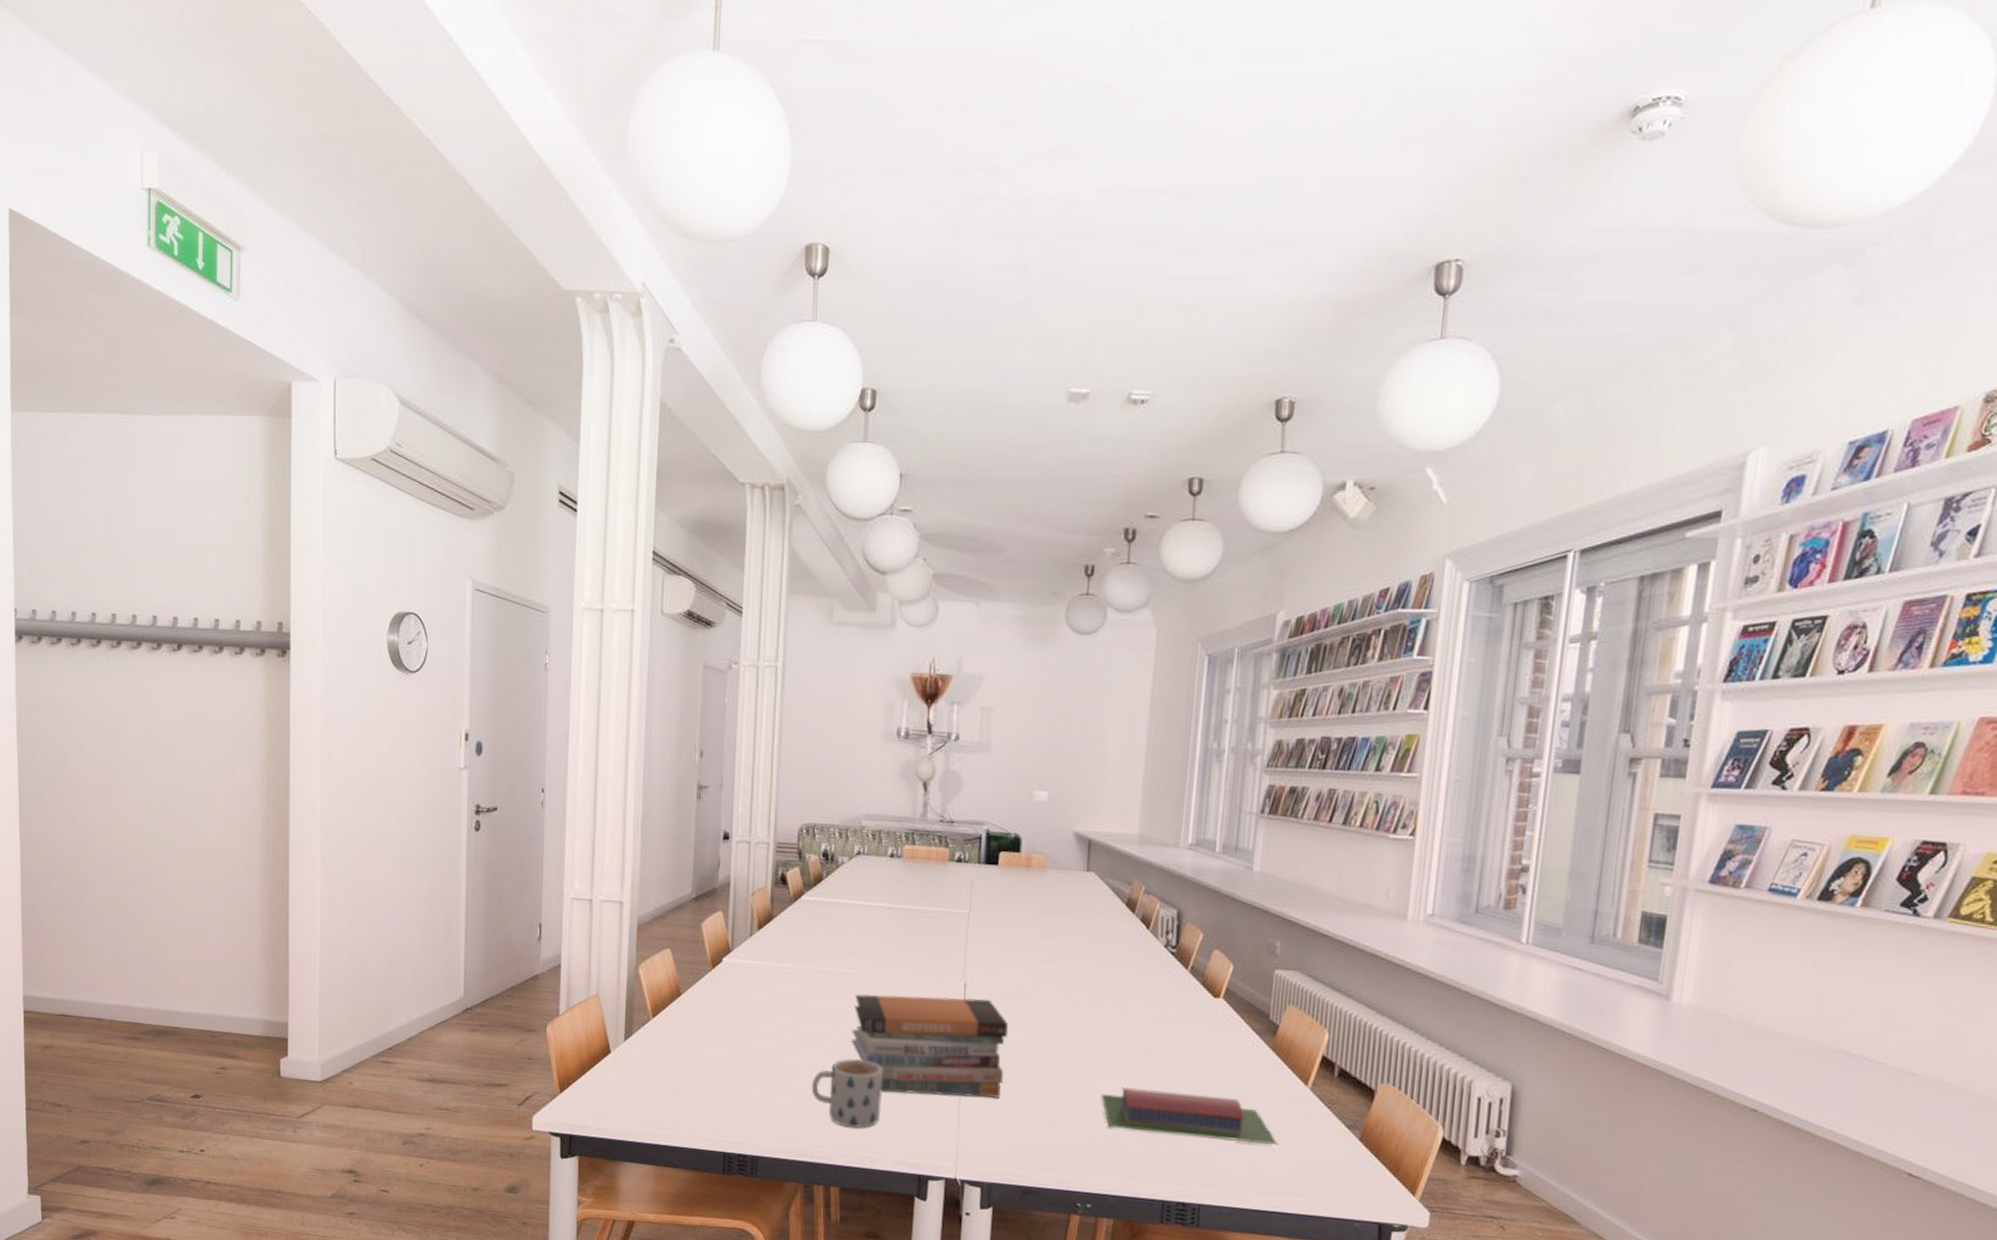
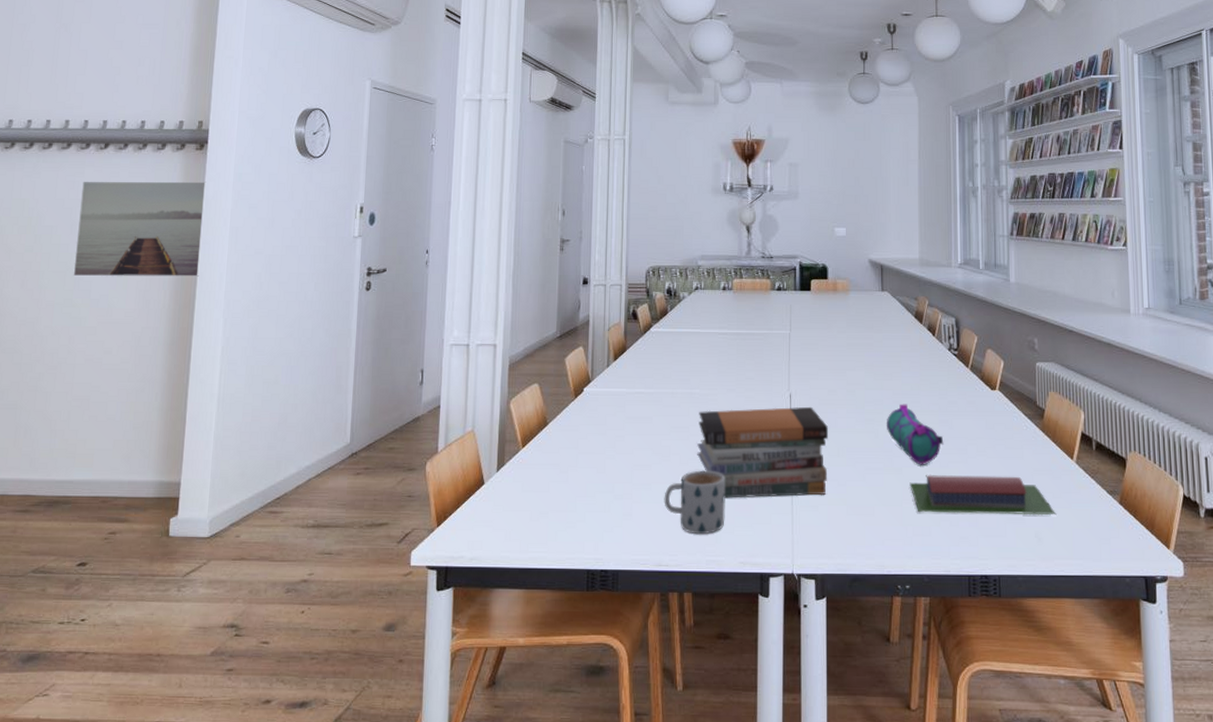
wall art: none [158,688,292,803] -> present [74,181,207,277]
pencil case: none [1078,1004,1148,1076] -> present [886,404,944,465]

